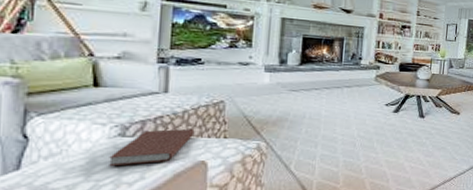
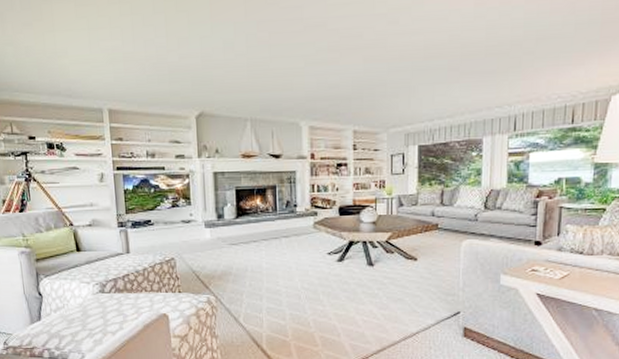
book: present [109,128,195,167] -> none [96,284,155,318]

